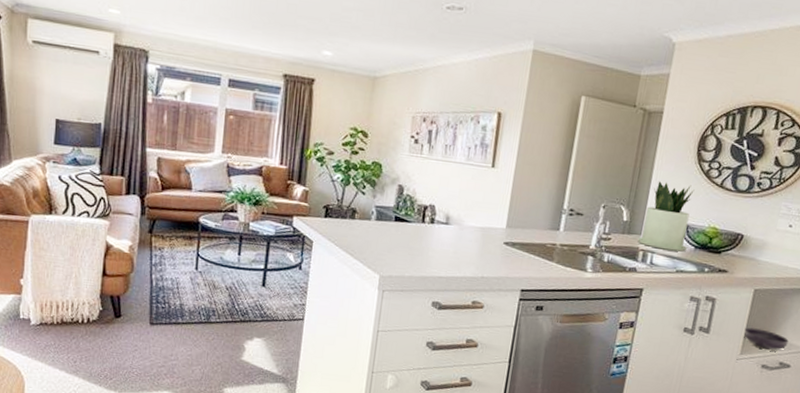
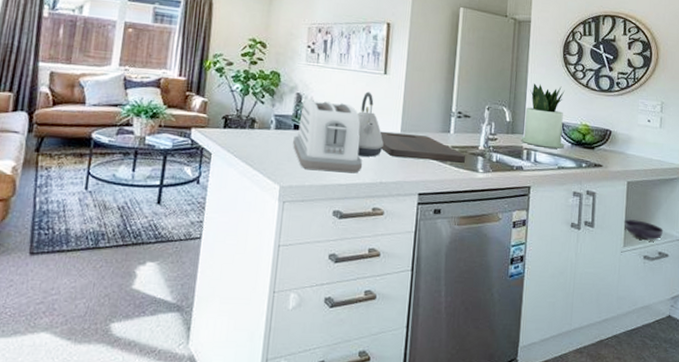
toaster: none [393,192,465,267] -> present [293,100,363,174]
kettle: none [459,185,487,252] -> present [357,91,384,157]
cutting board: none [484,226,574,262] -> present [380,131,465,163]

